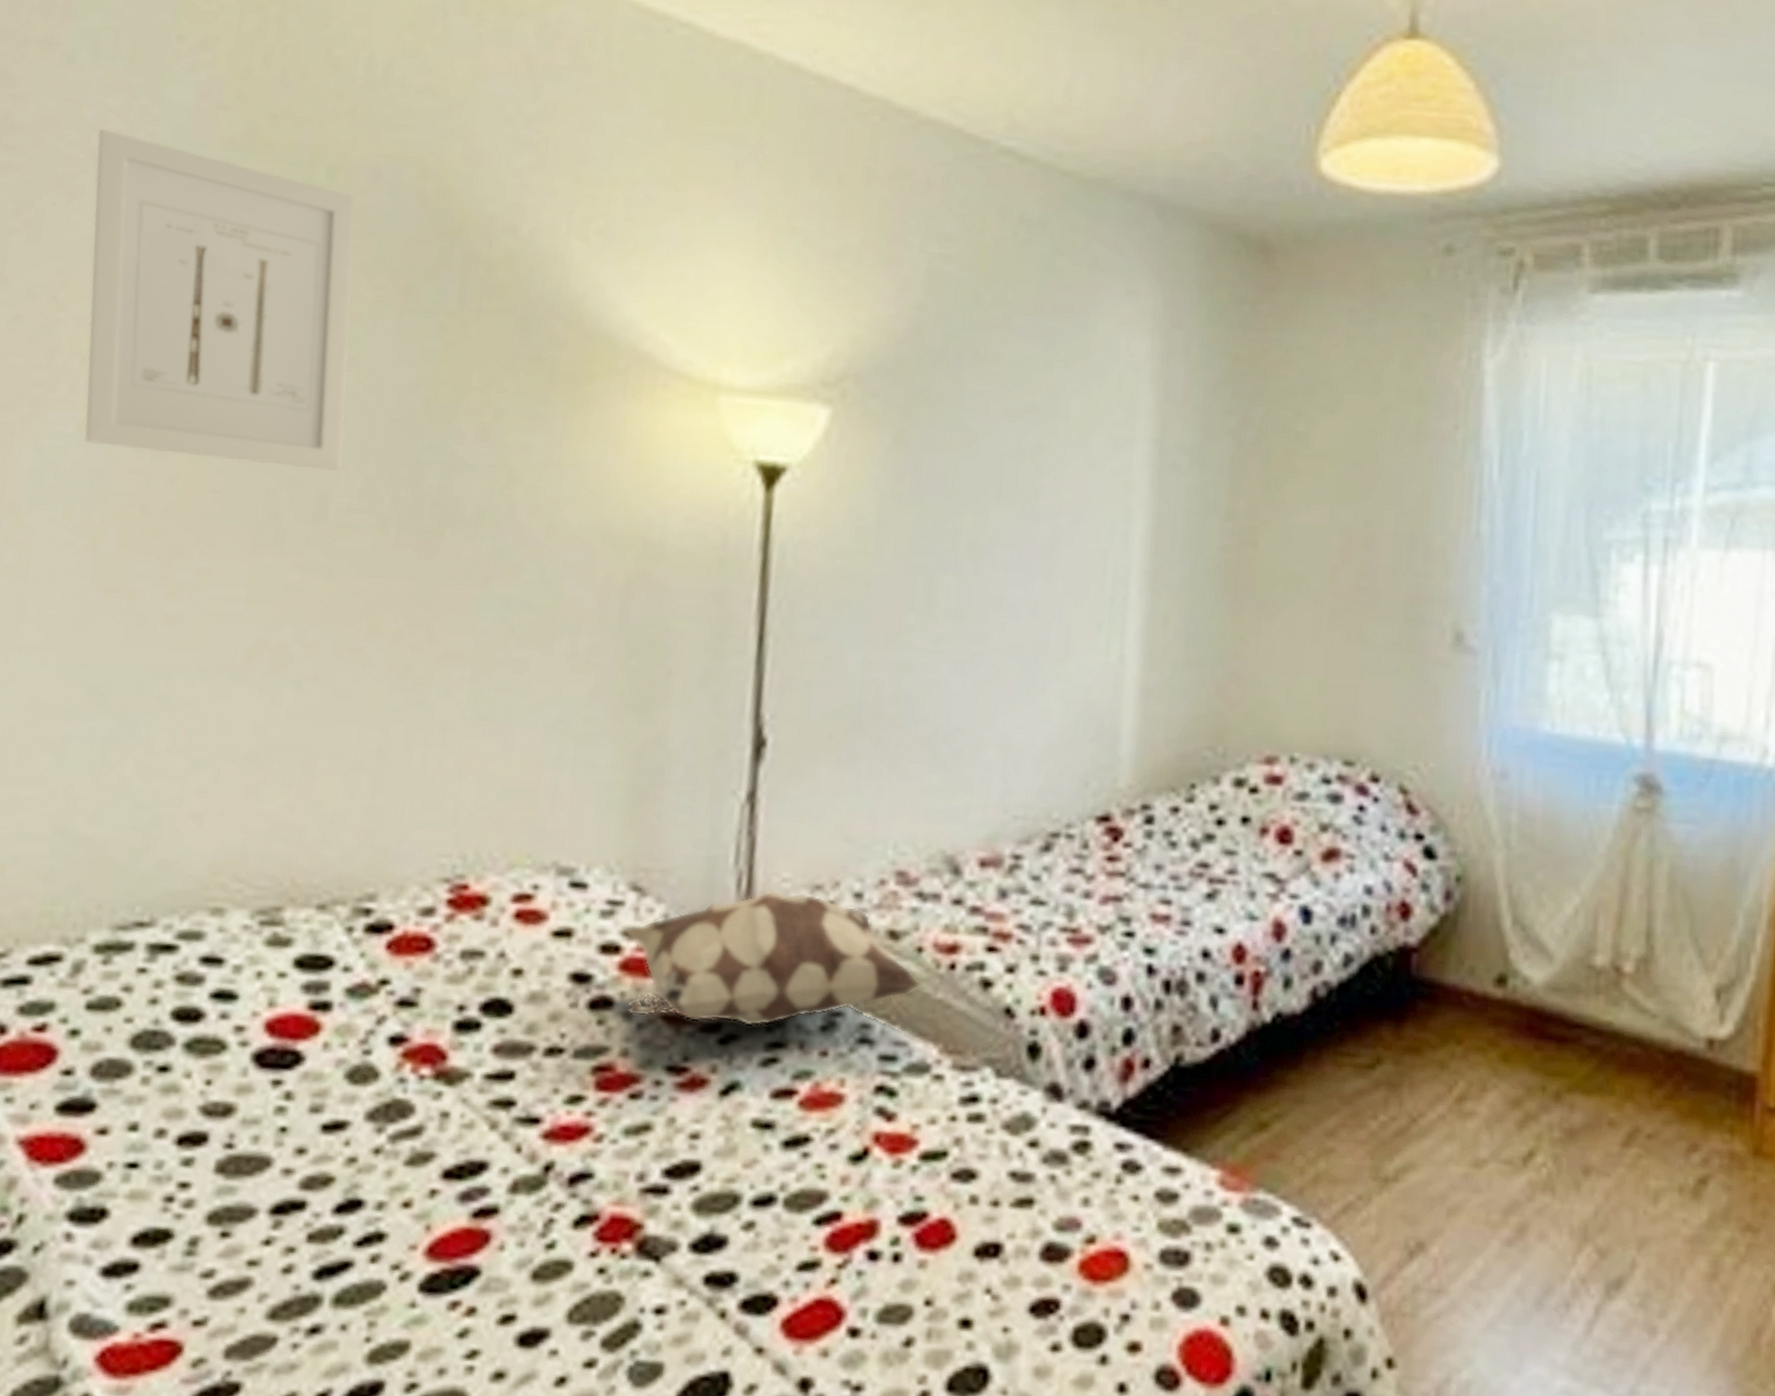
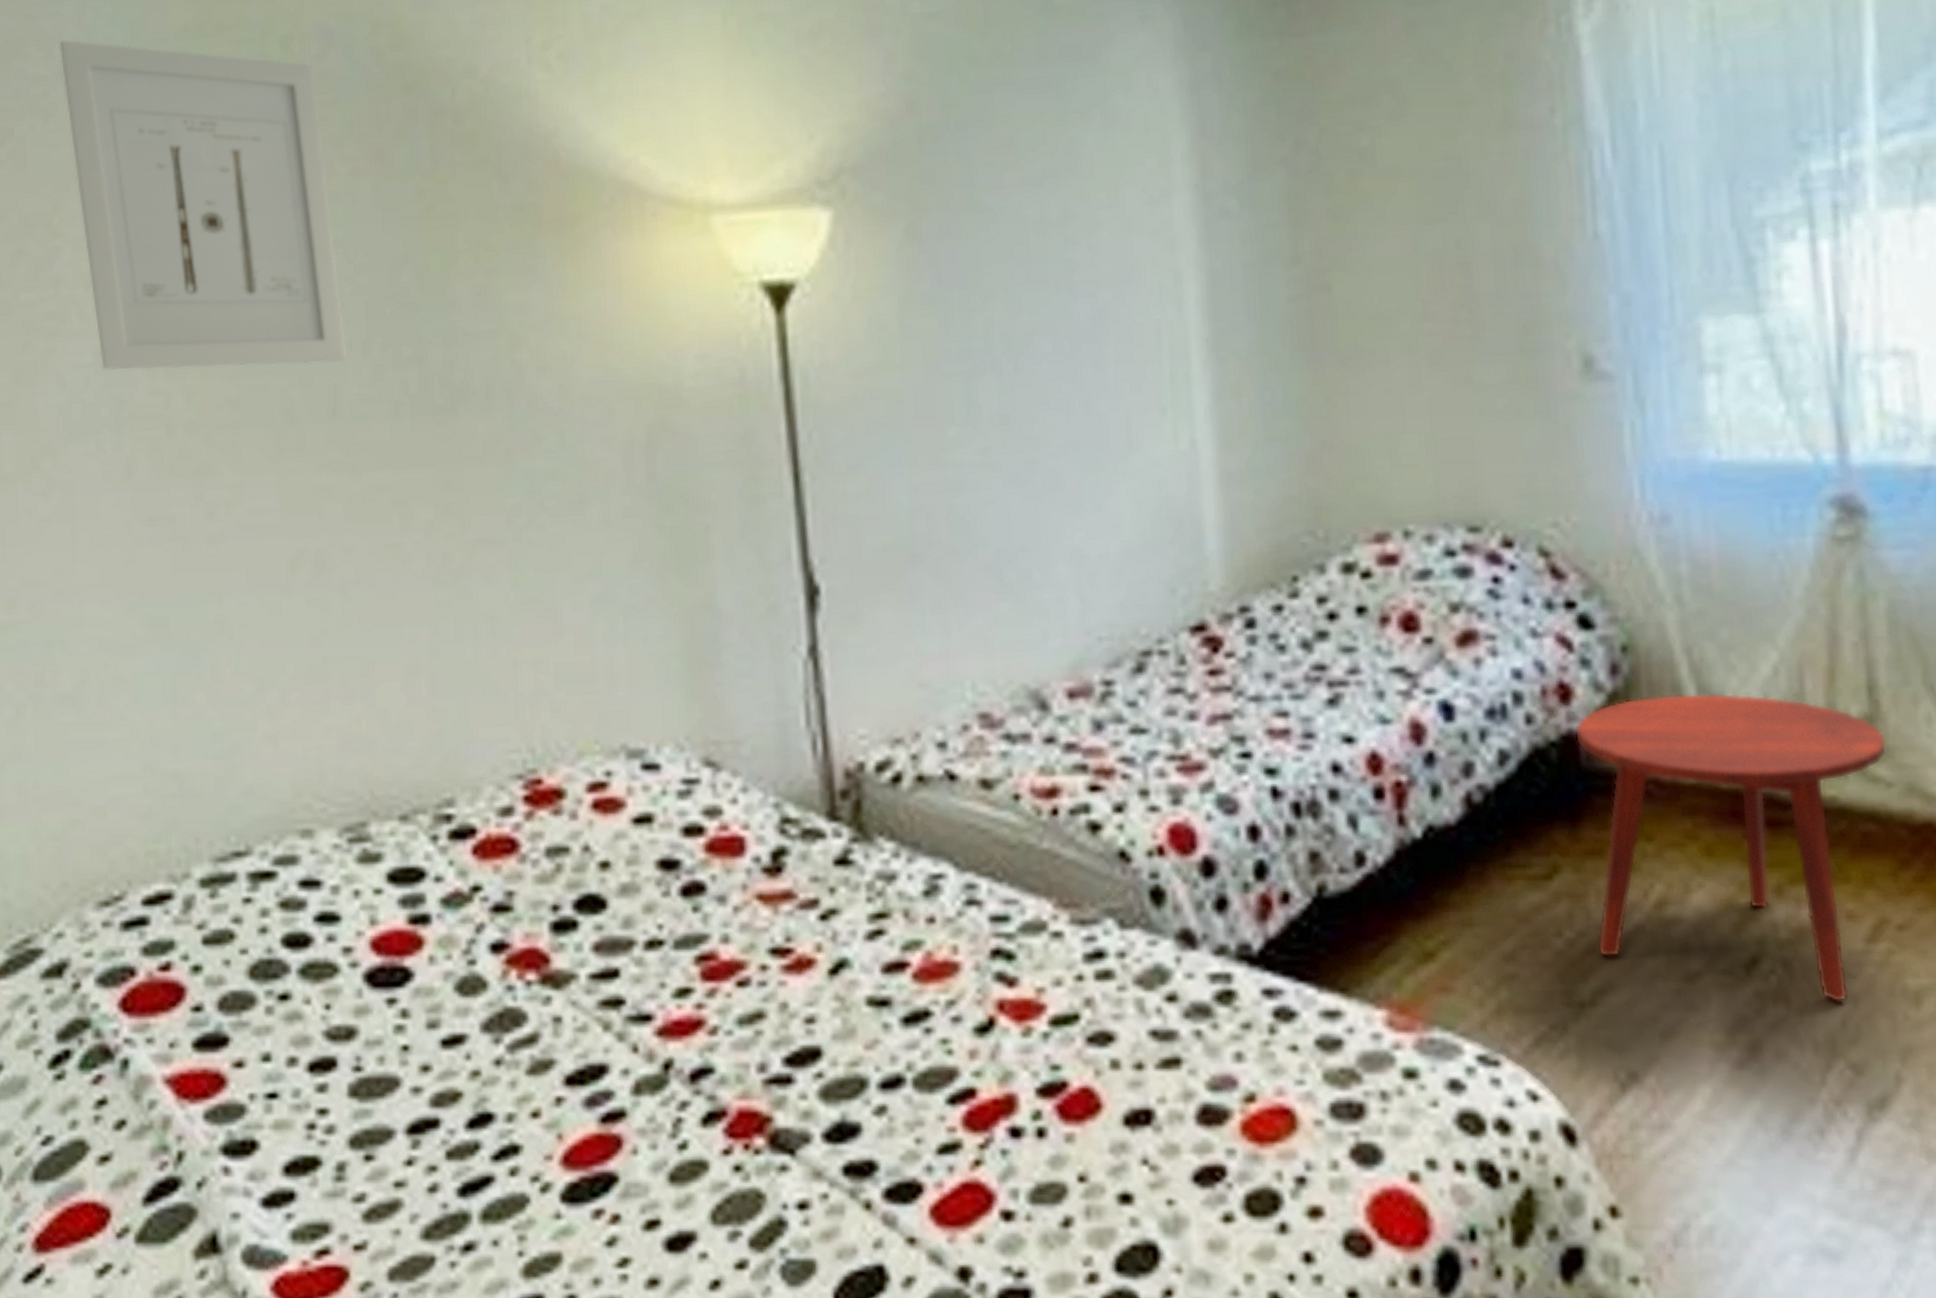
decorative pillow: present [625,889,922,1027] -> none [705,749,1024,900]
side table: none [1405,921,1657,1196] -> present [1575,693,1888,1003]

